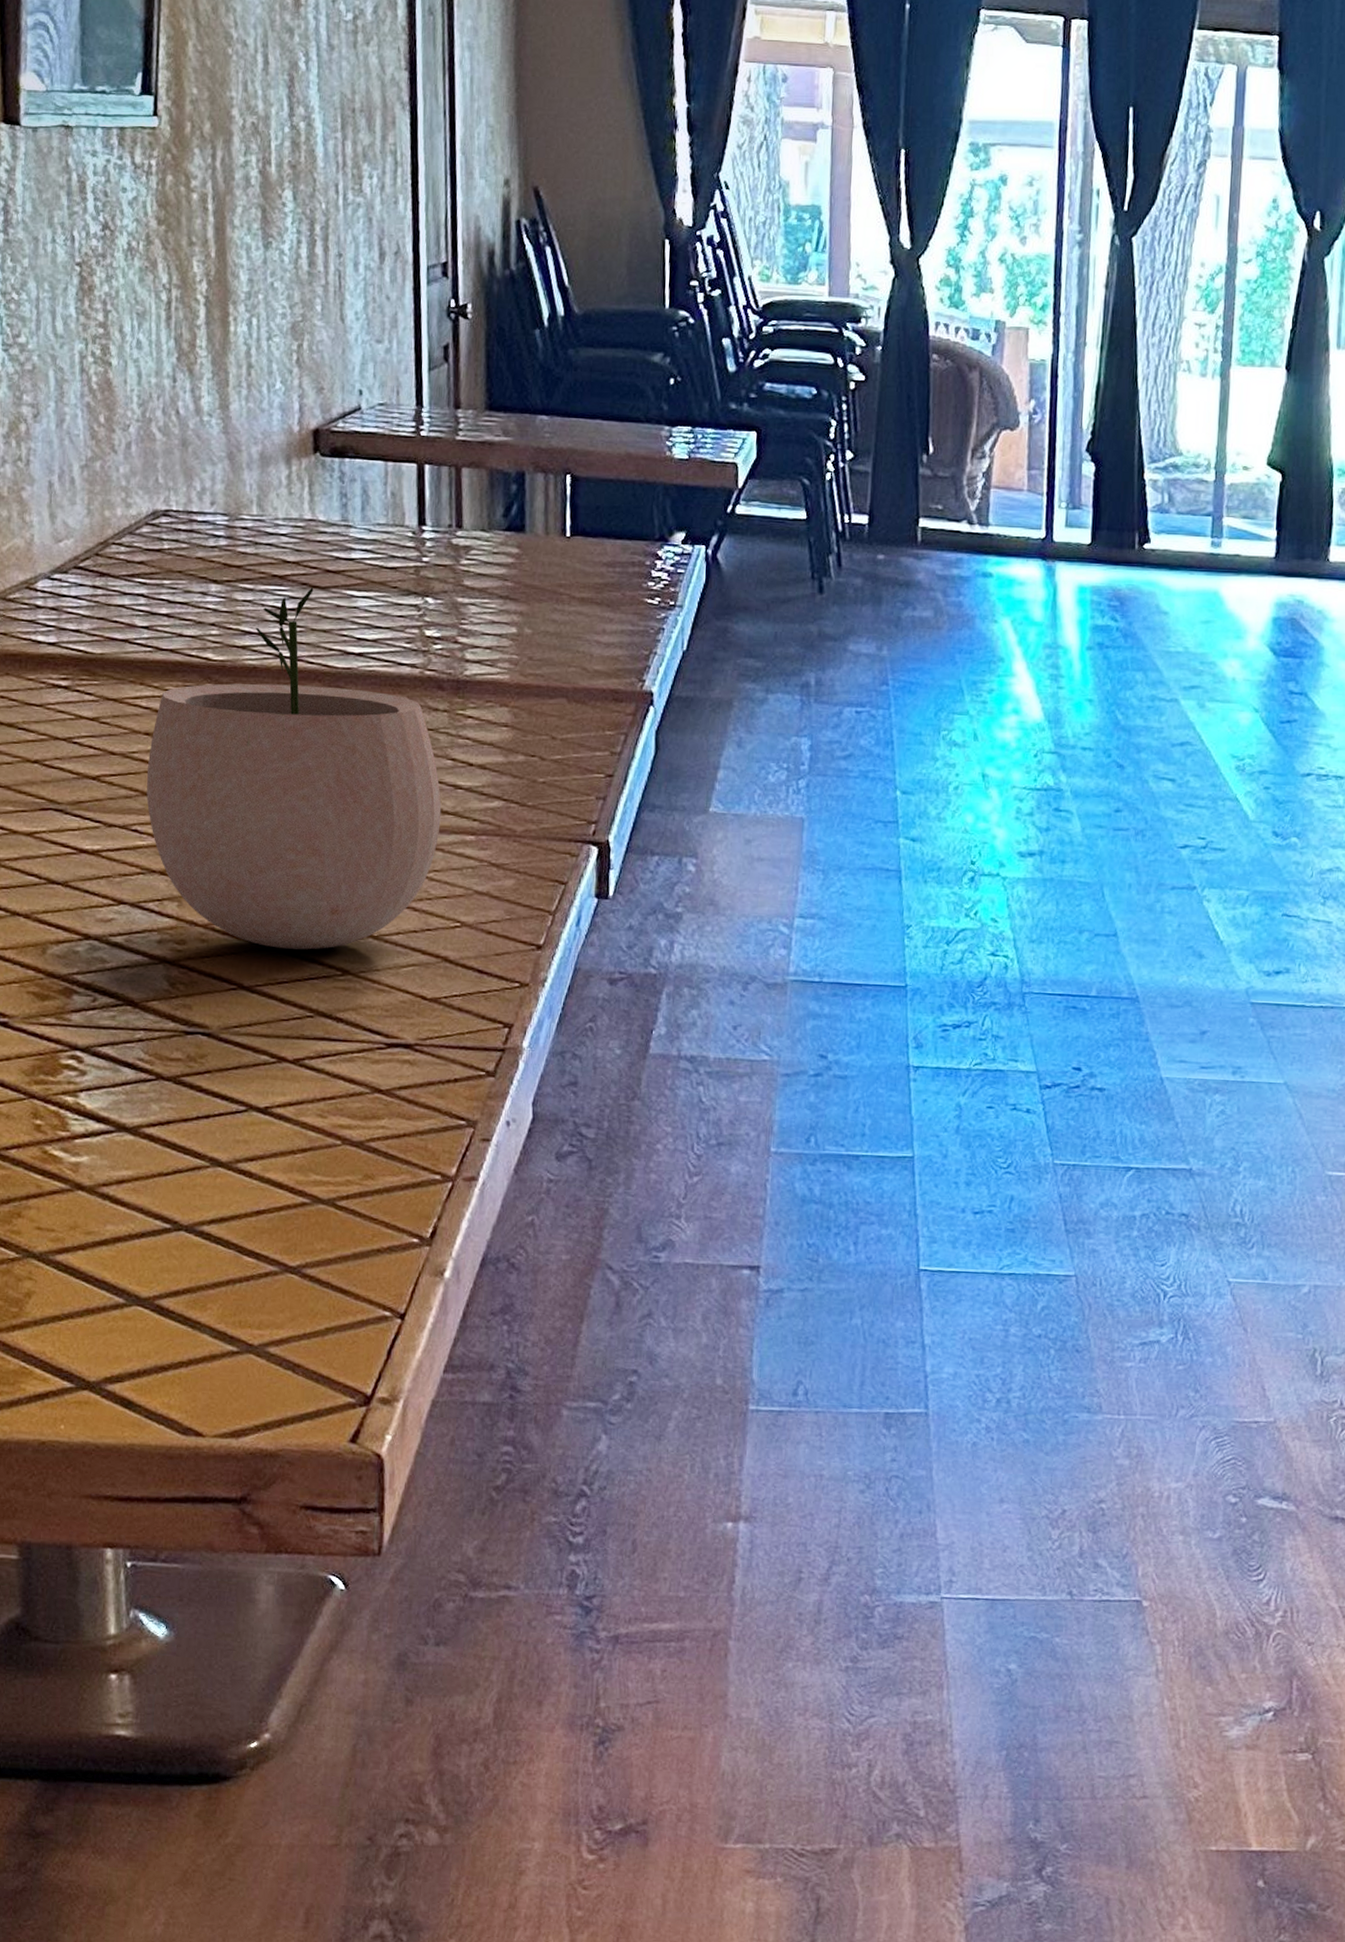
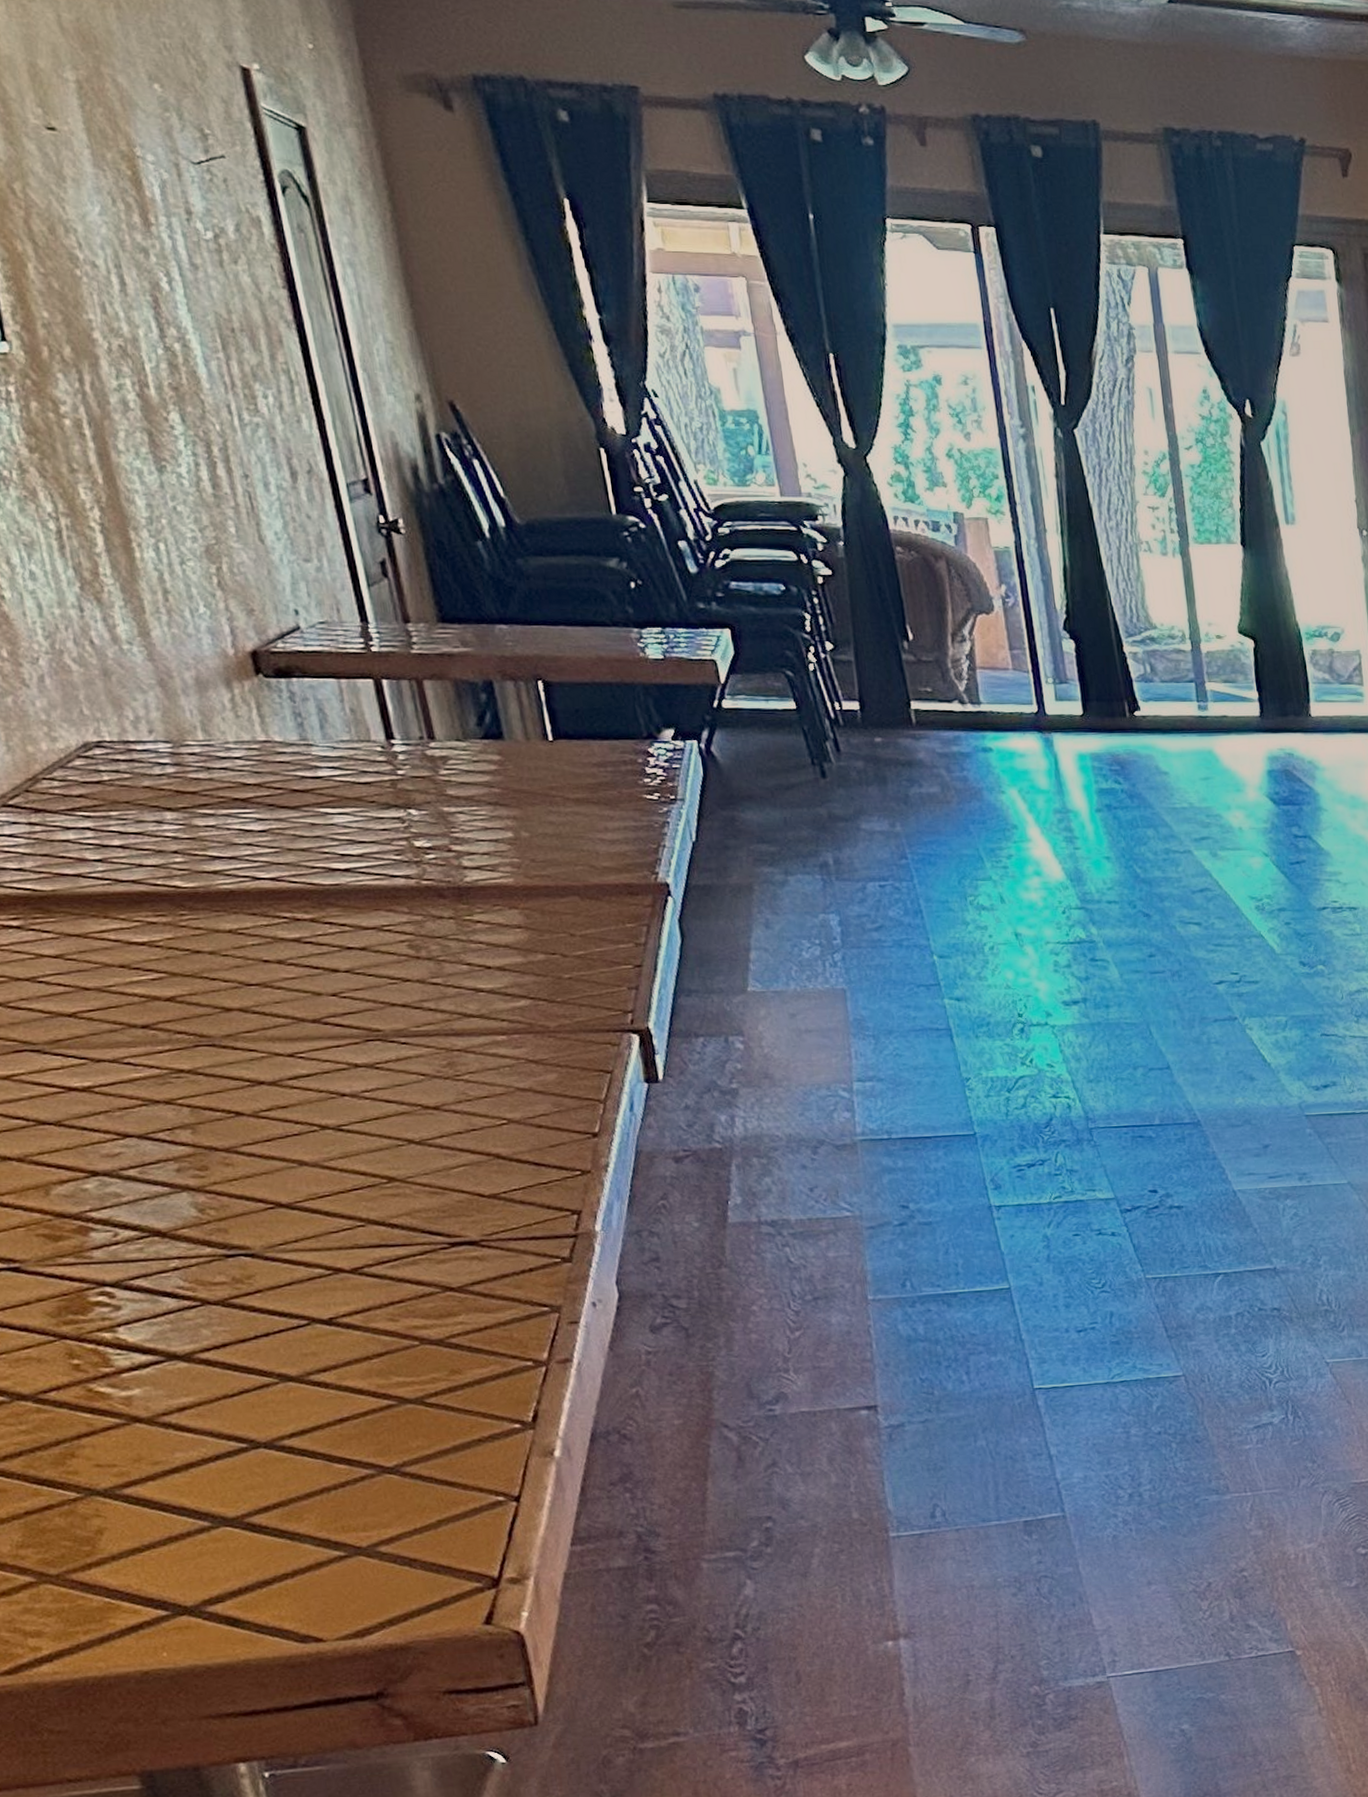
plant pot: present [146,587,442,950] -> none [128,807,468,1164]

